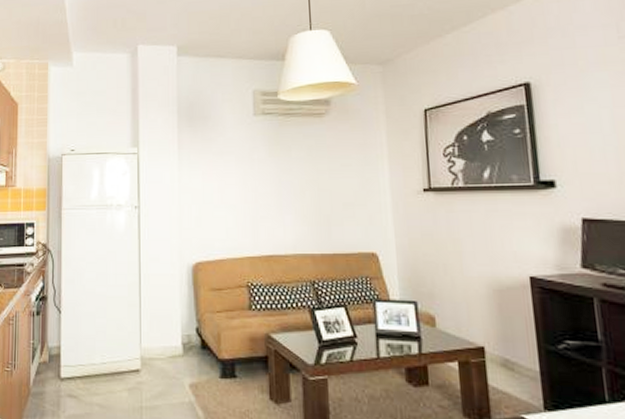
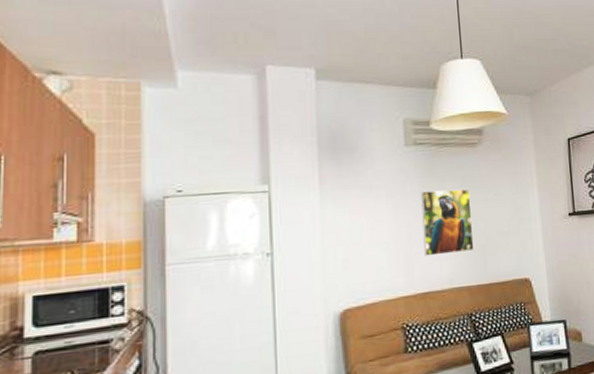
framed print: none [267,158,319,221] -> present [421,188,475,257]

